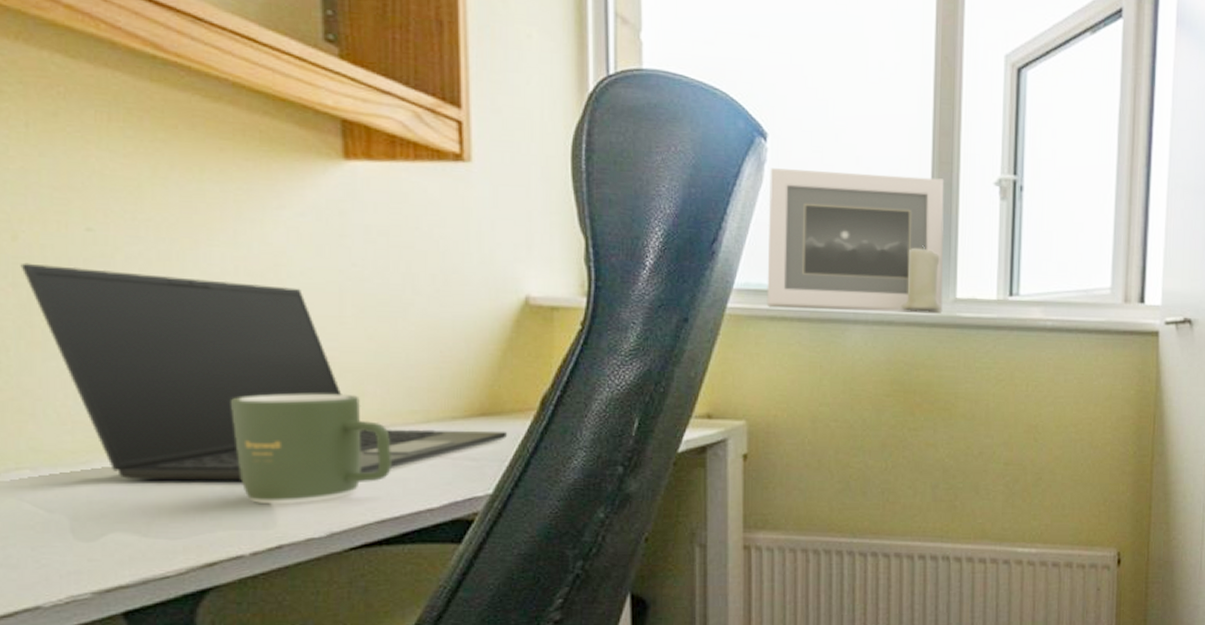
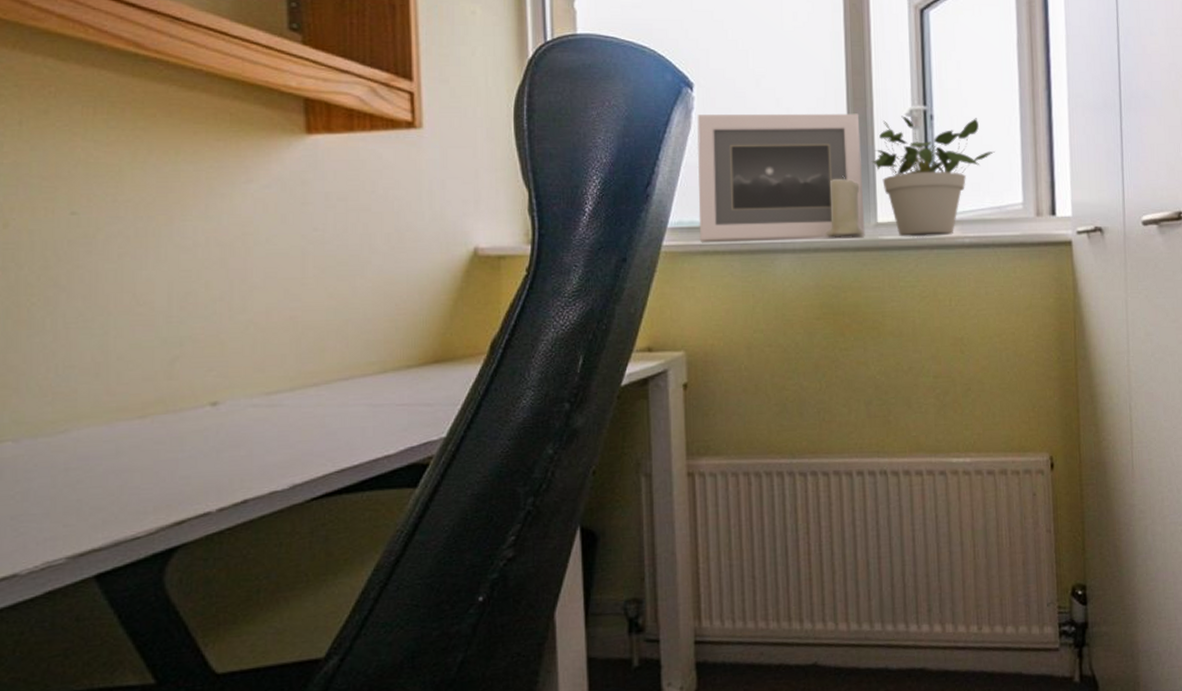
laptop: present [20,262,508,481] -> none [10,247,460,445]
mug: present [231,393,391,503] -> none [201,350,350,460]
potted plant: none [955,184,1086,318] -> present [872,116,995,238]

